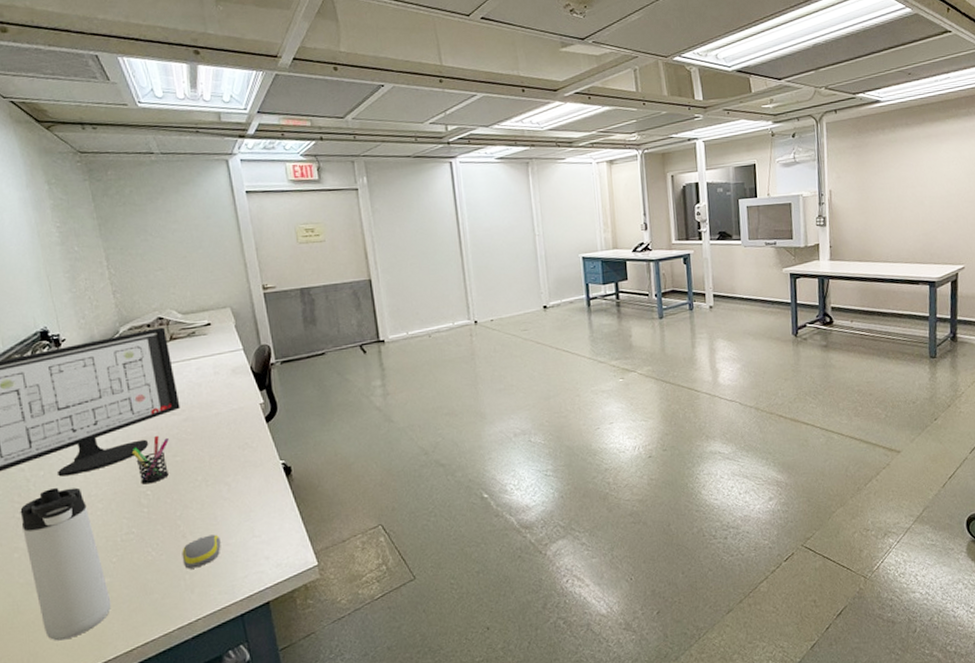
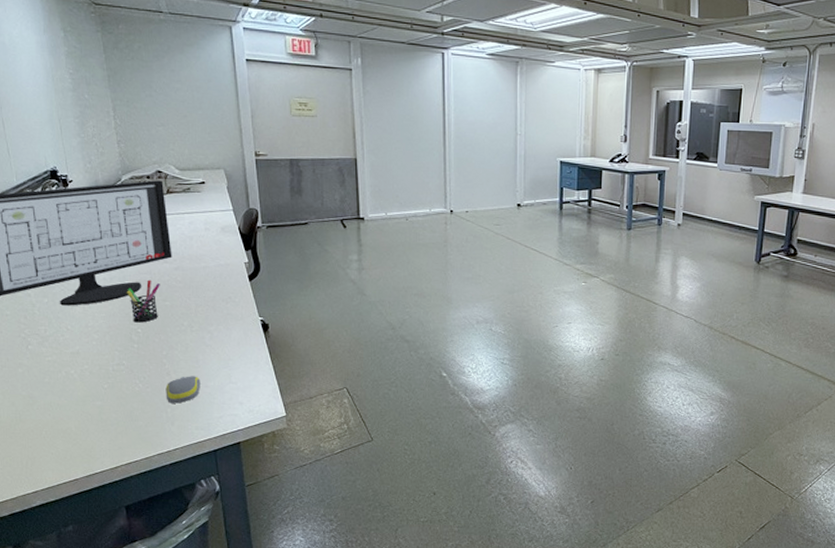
thermos bottle: present [20,487,112,641] -> none [25,315,101,450]

